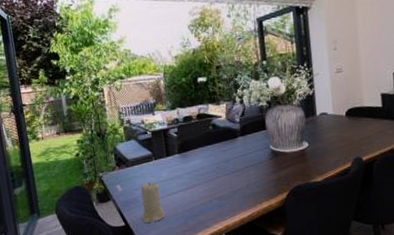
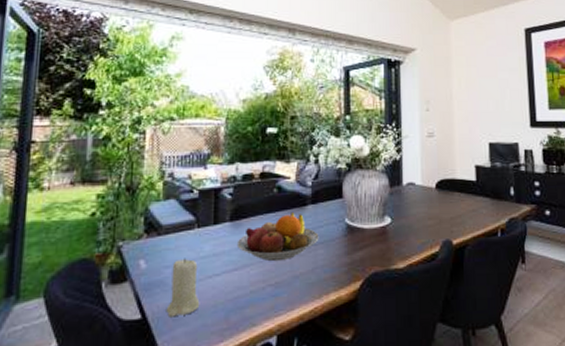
fruit bowl: none [186,143,250,182] -> present [236,211,319,262]

